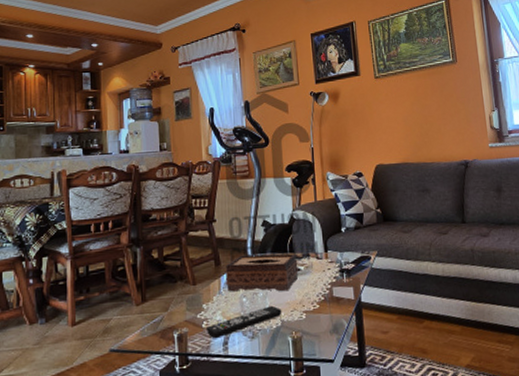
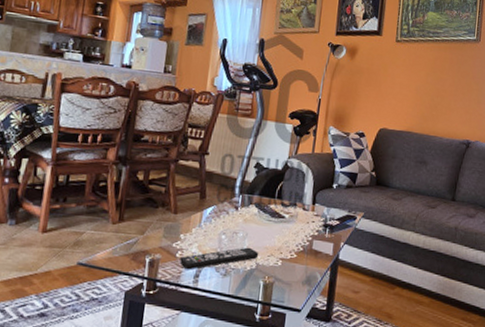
tissue box: present [225,253,299,292] -> none [207,192,284,236]

